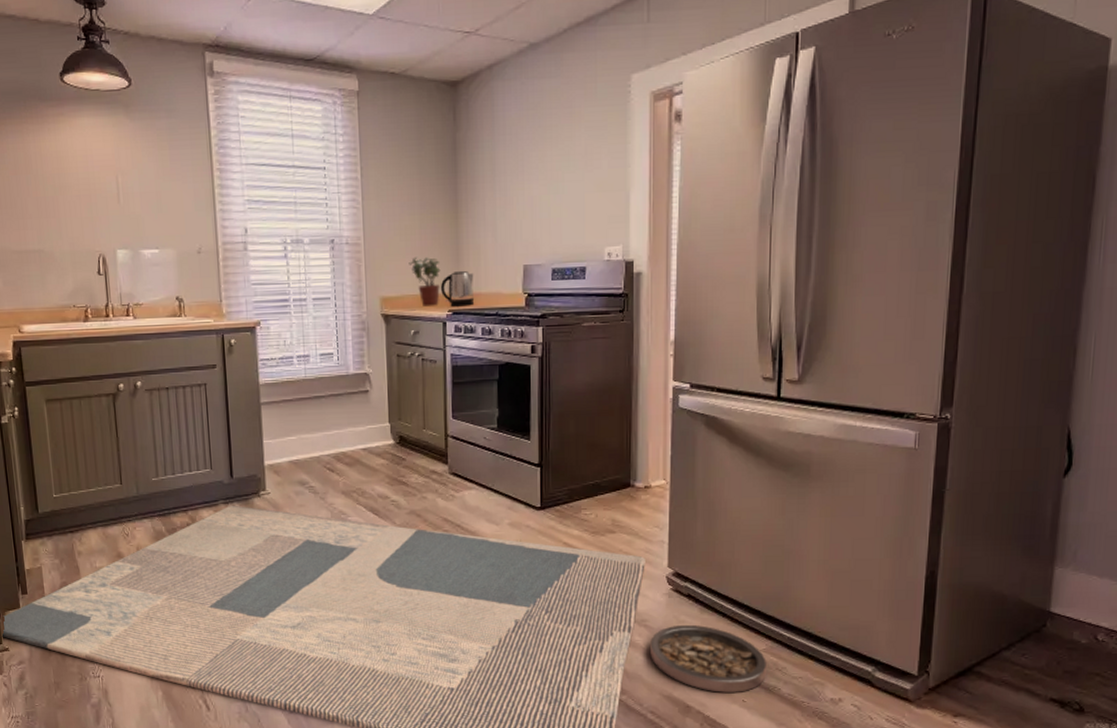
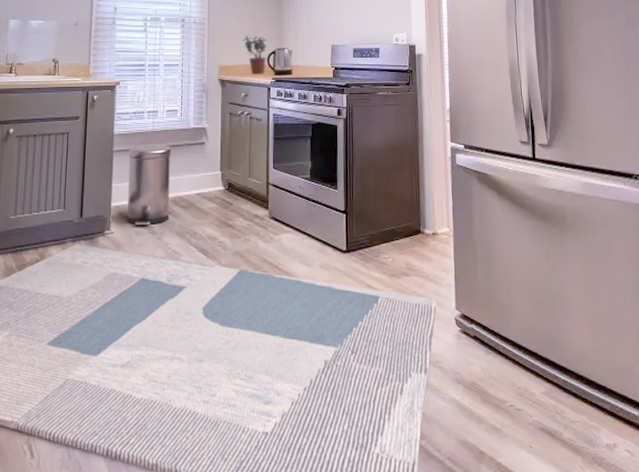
pedal bin: none [278,394,332,485] -> present [126,145,171,226]
pet bowl: present [650,624,766,693] -> none [444,366,548,437]

